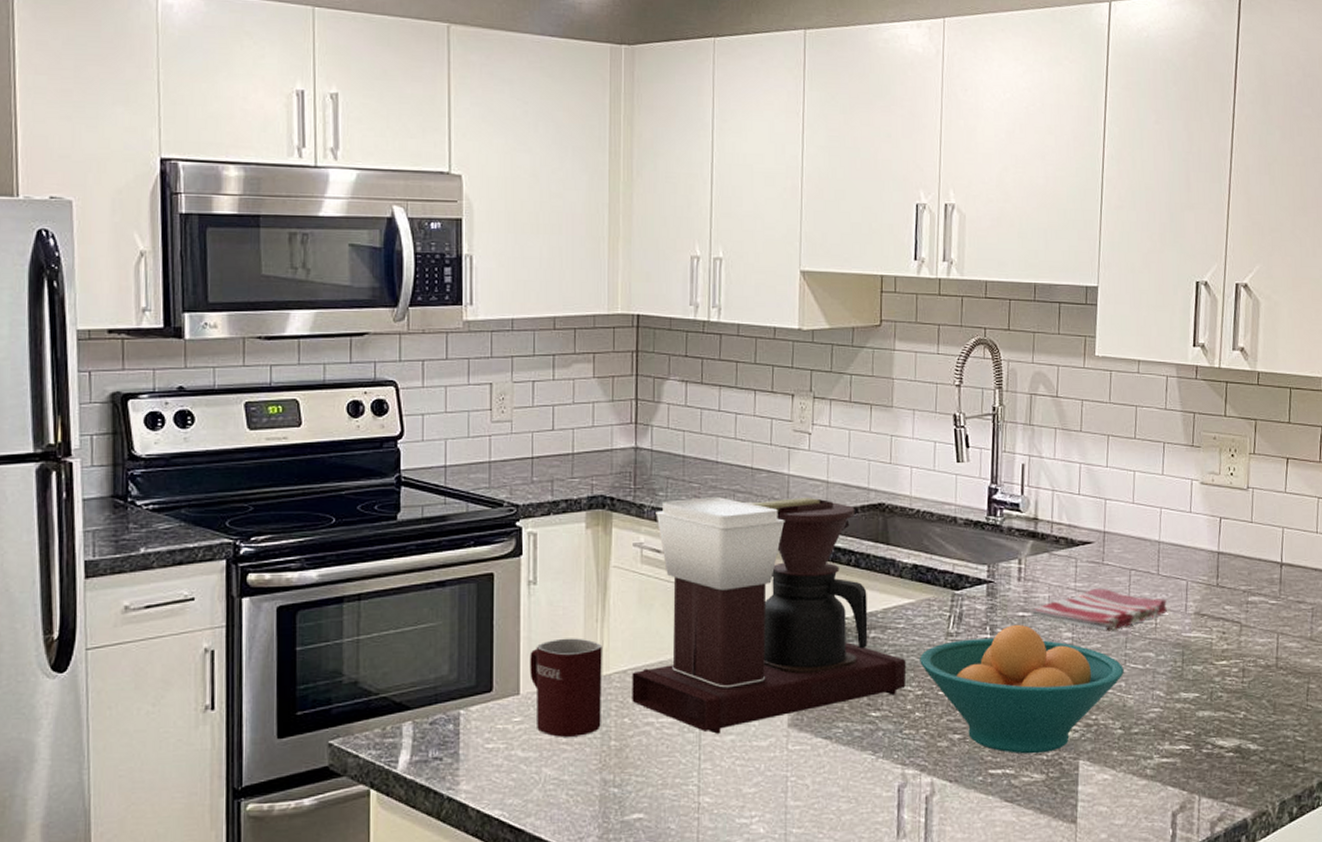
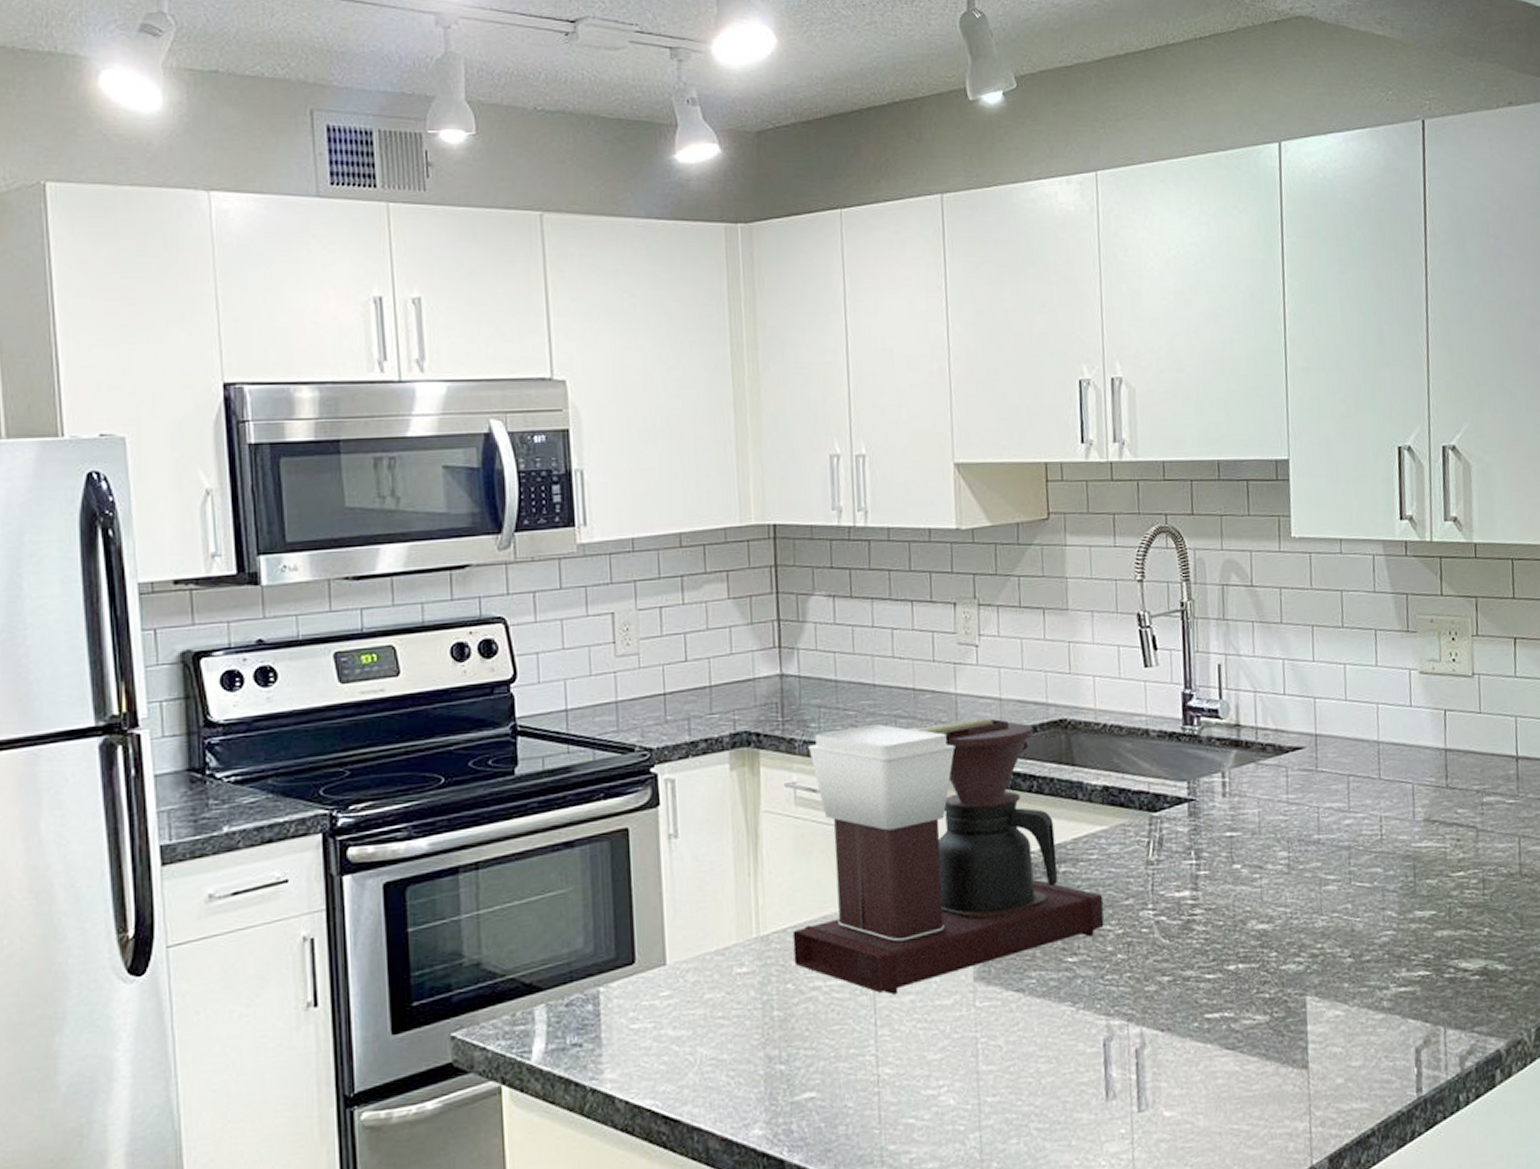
mug: present [530,638,602,737] -> none [675,895,761,1011]
fruit bowl: present [920,624,1124,754] -> none [1118,846,1350,994]
dish towel: present [1031,589,1168,631] -> none [1240,799,1394,848]

